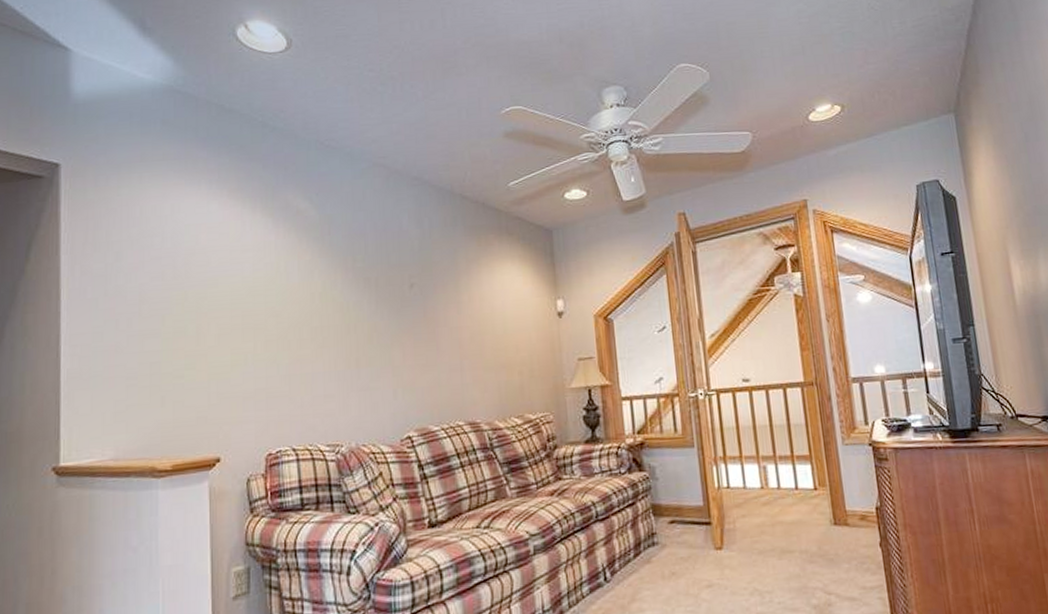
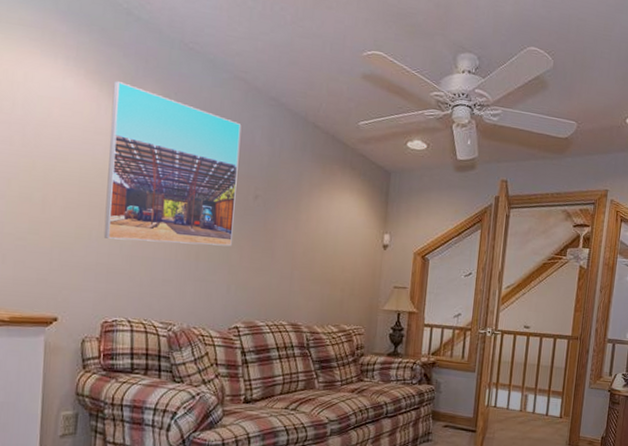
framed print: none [256,194,392,360] -> present [103,81,242,247]

